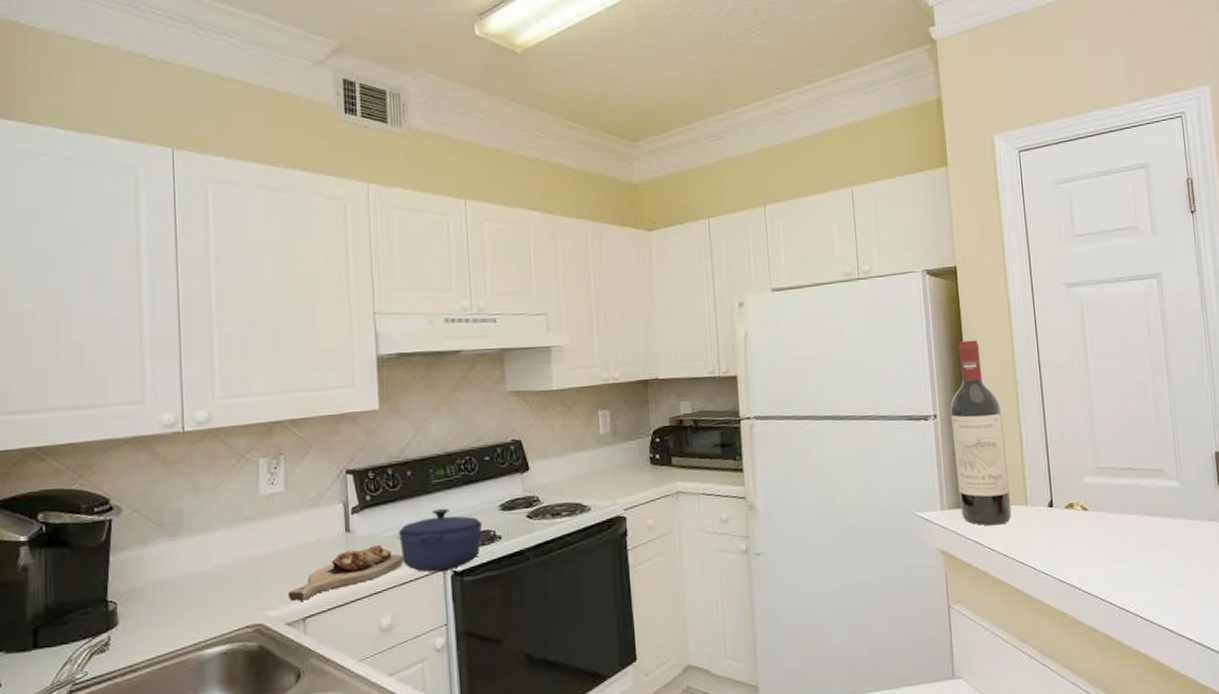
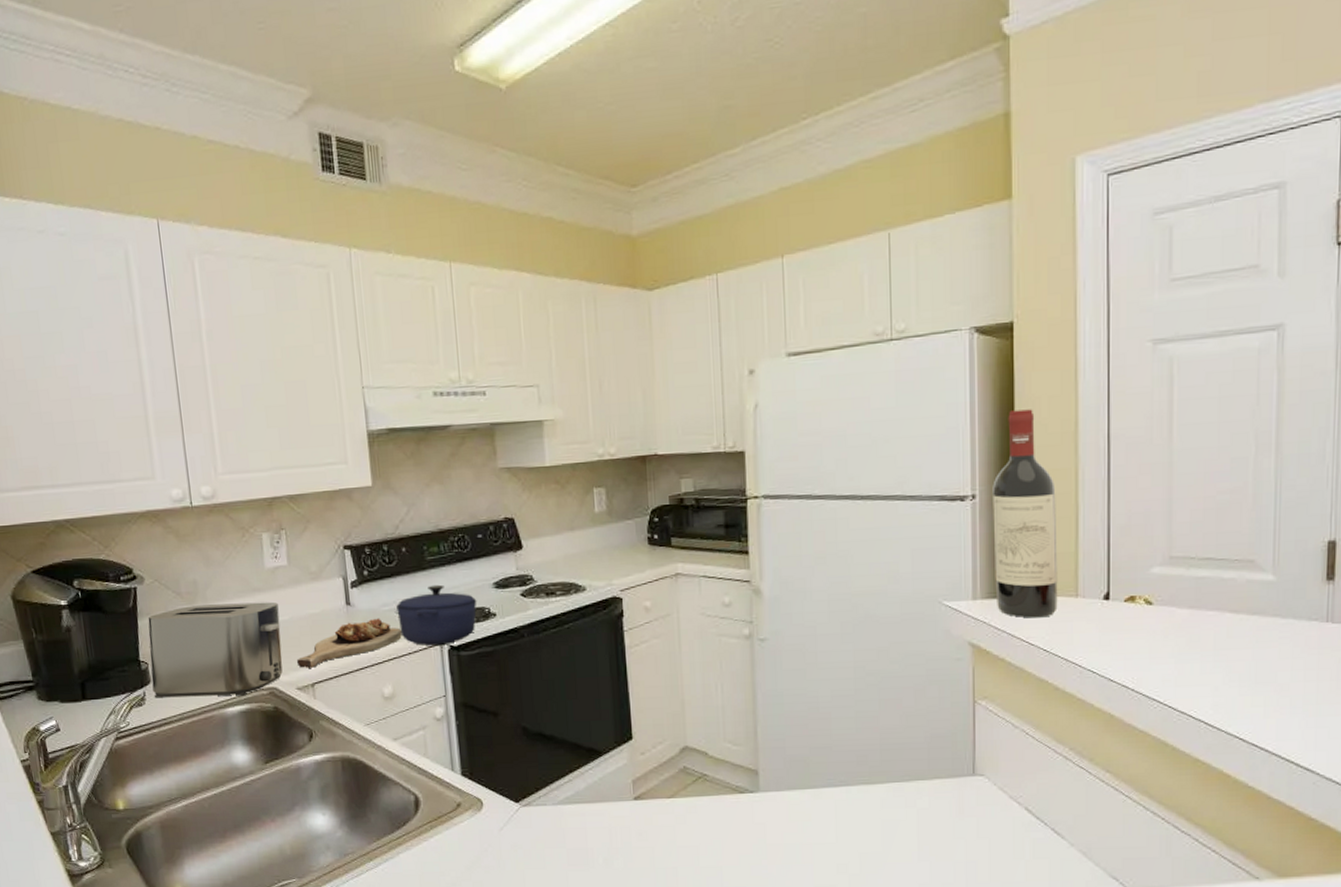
toaster: none [119,531,273,643] -> present [147,602,283,698]

